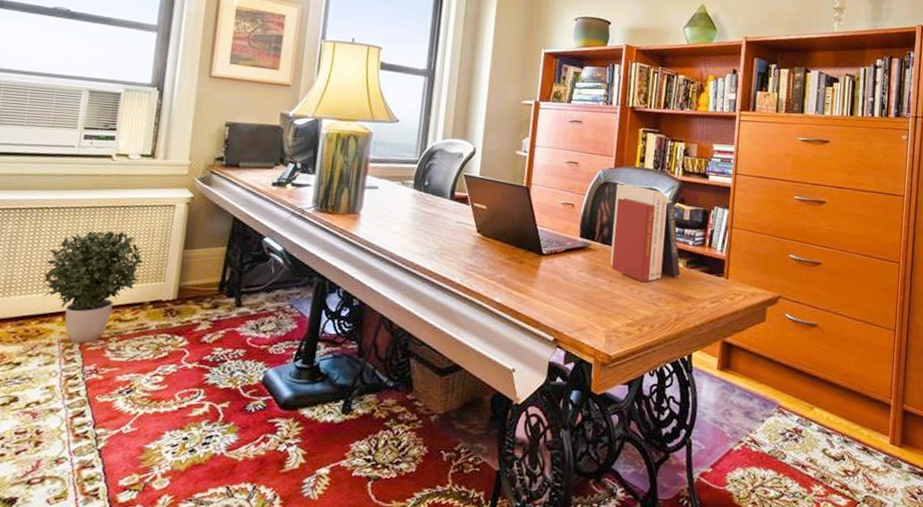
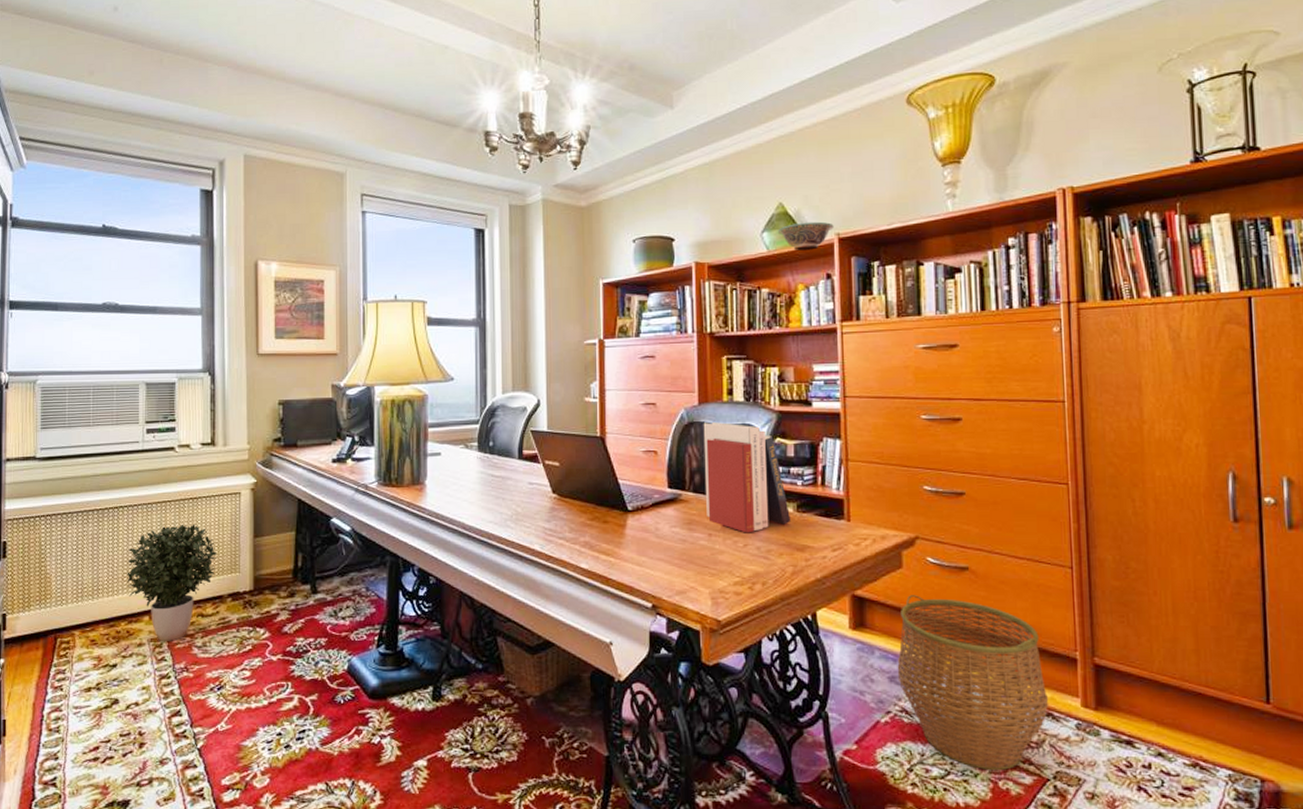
decorative bowl: none [697,23,743,49] -> present [777,221,834,252]
basket: none [751,344,867,494] -> present [897,595,1049,771]

